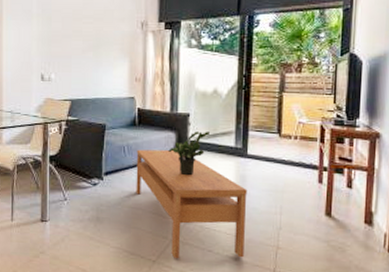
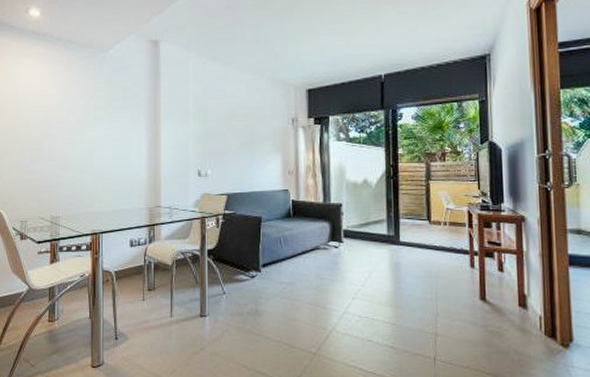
coffee table: present [136,149,248,259] -> none [292,240,403,351]
potted plant: present [168,131,210,176] -> none [323,221,362,265]

